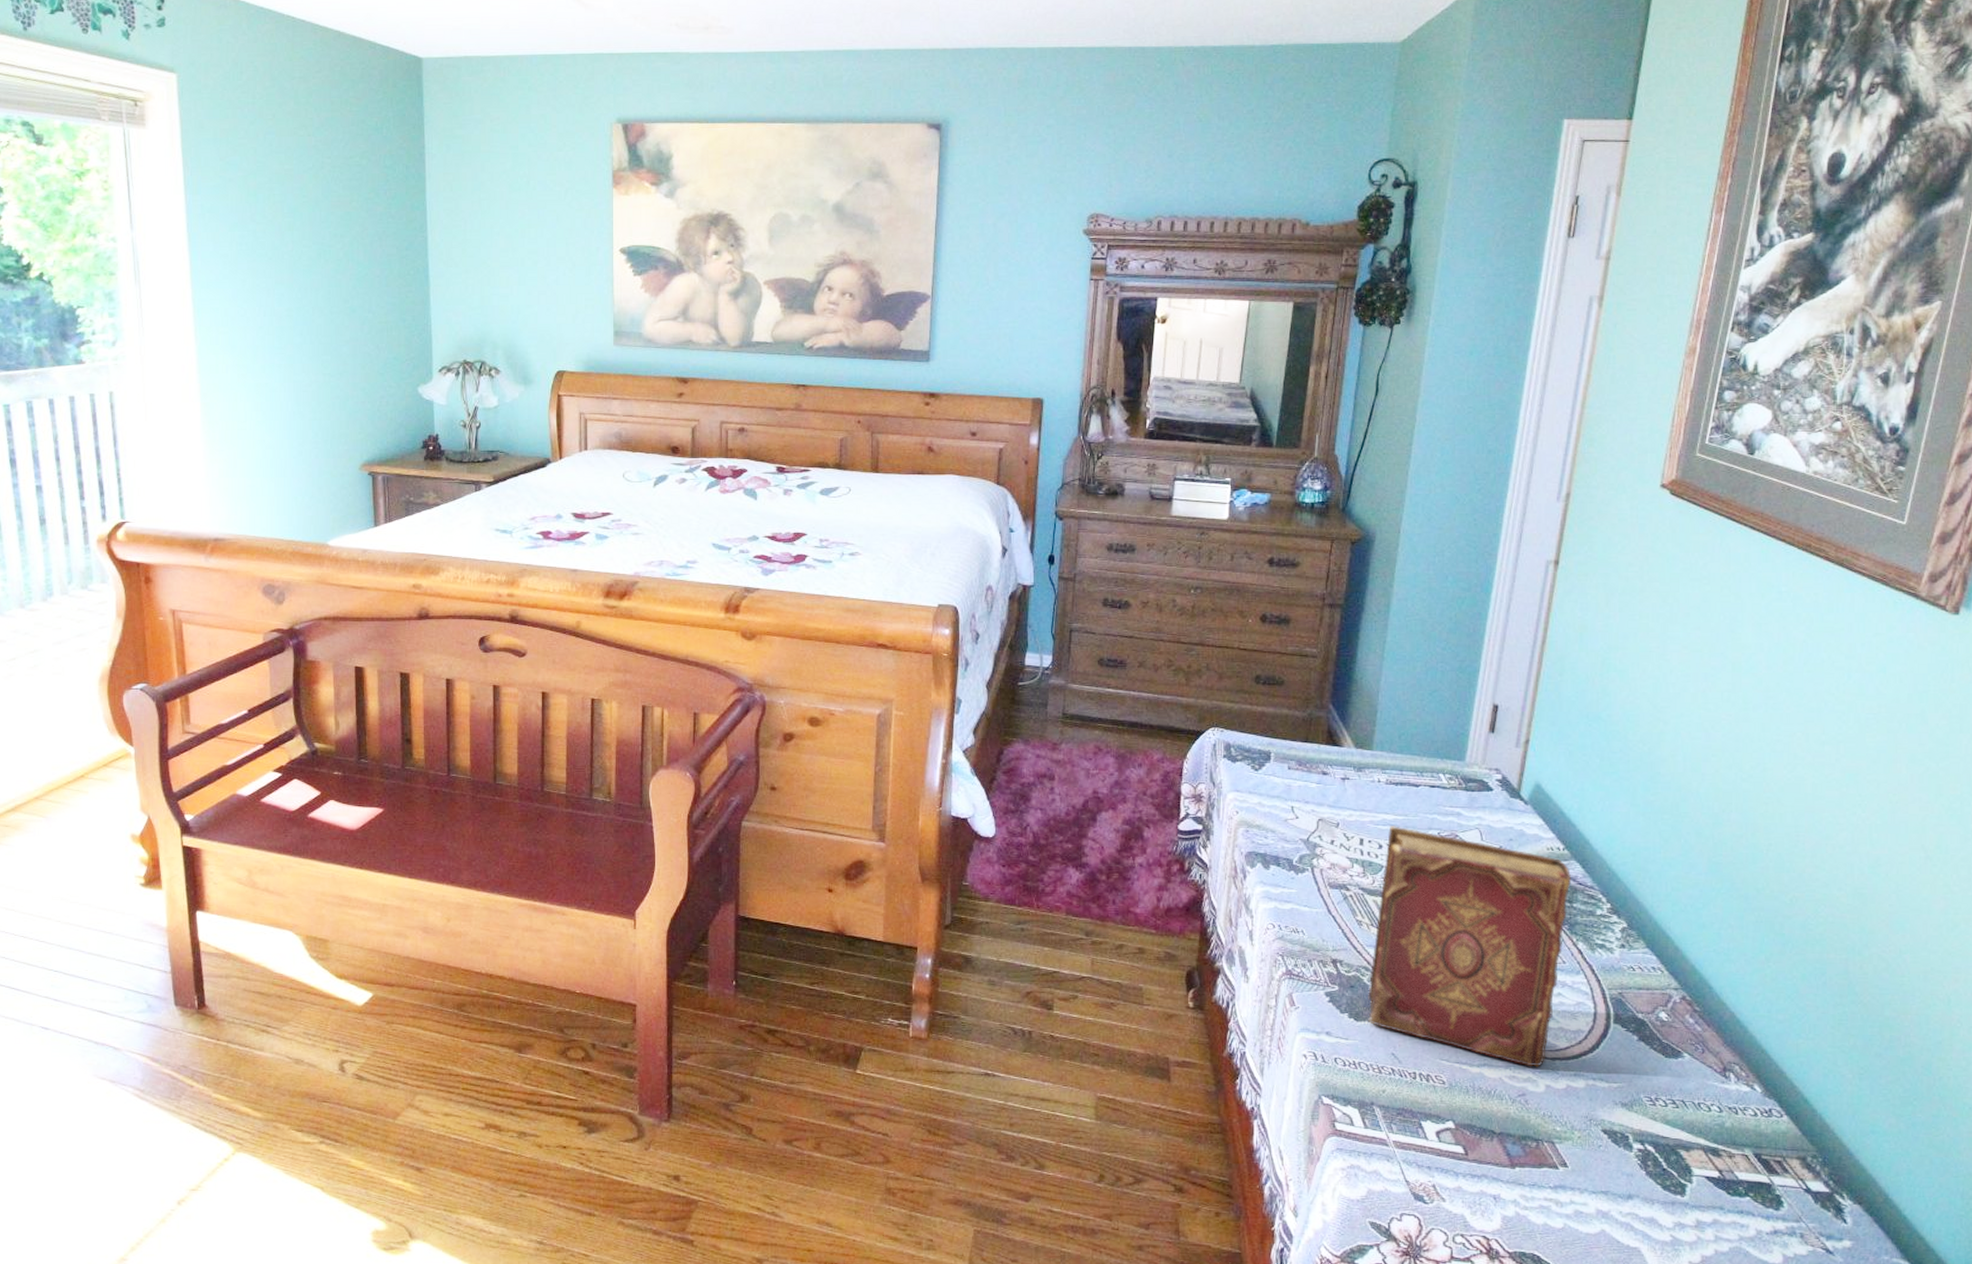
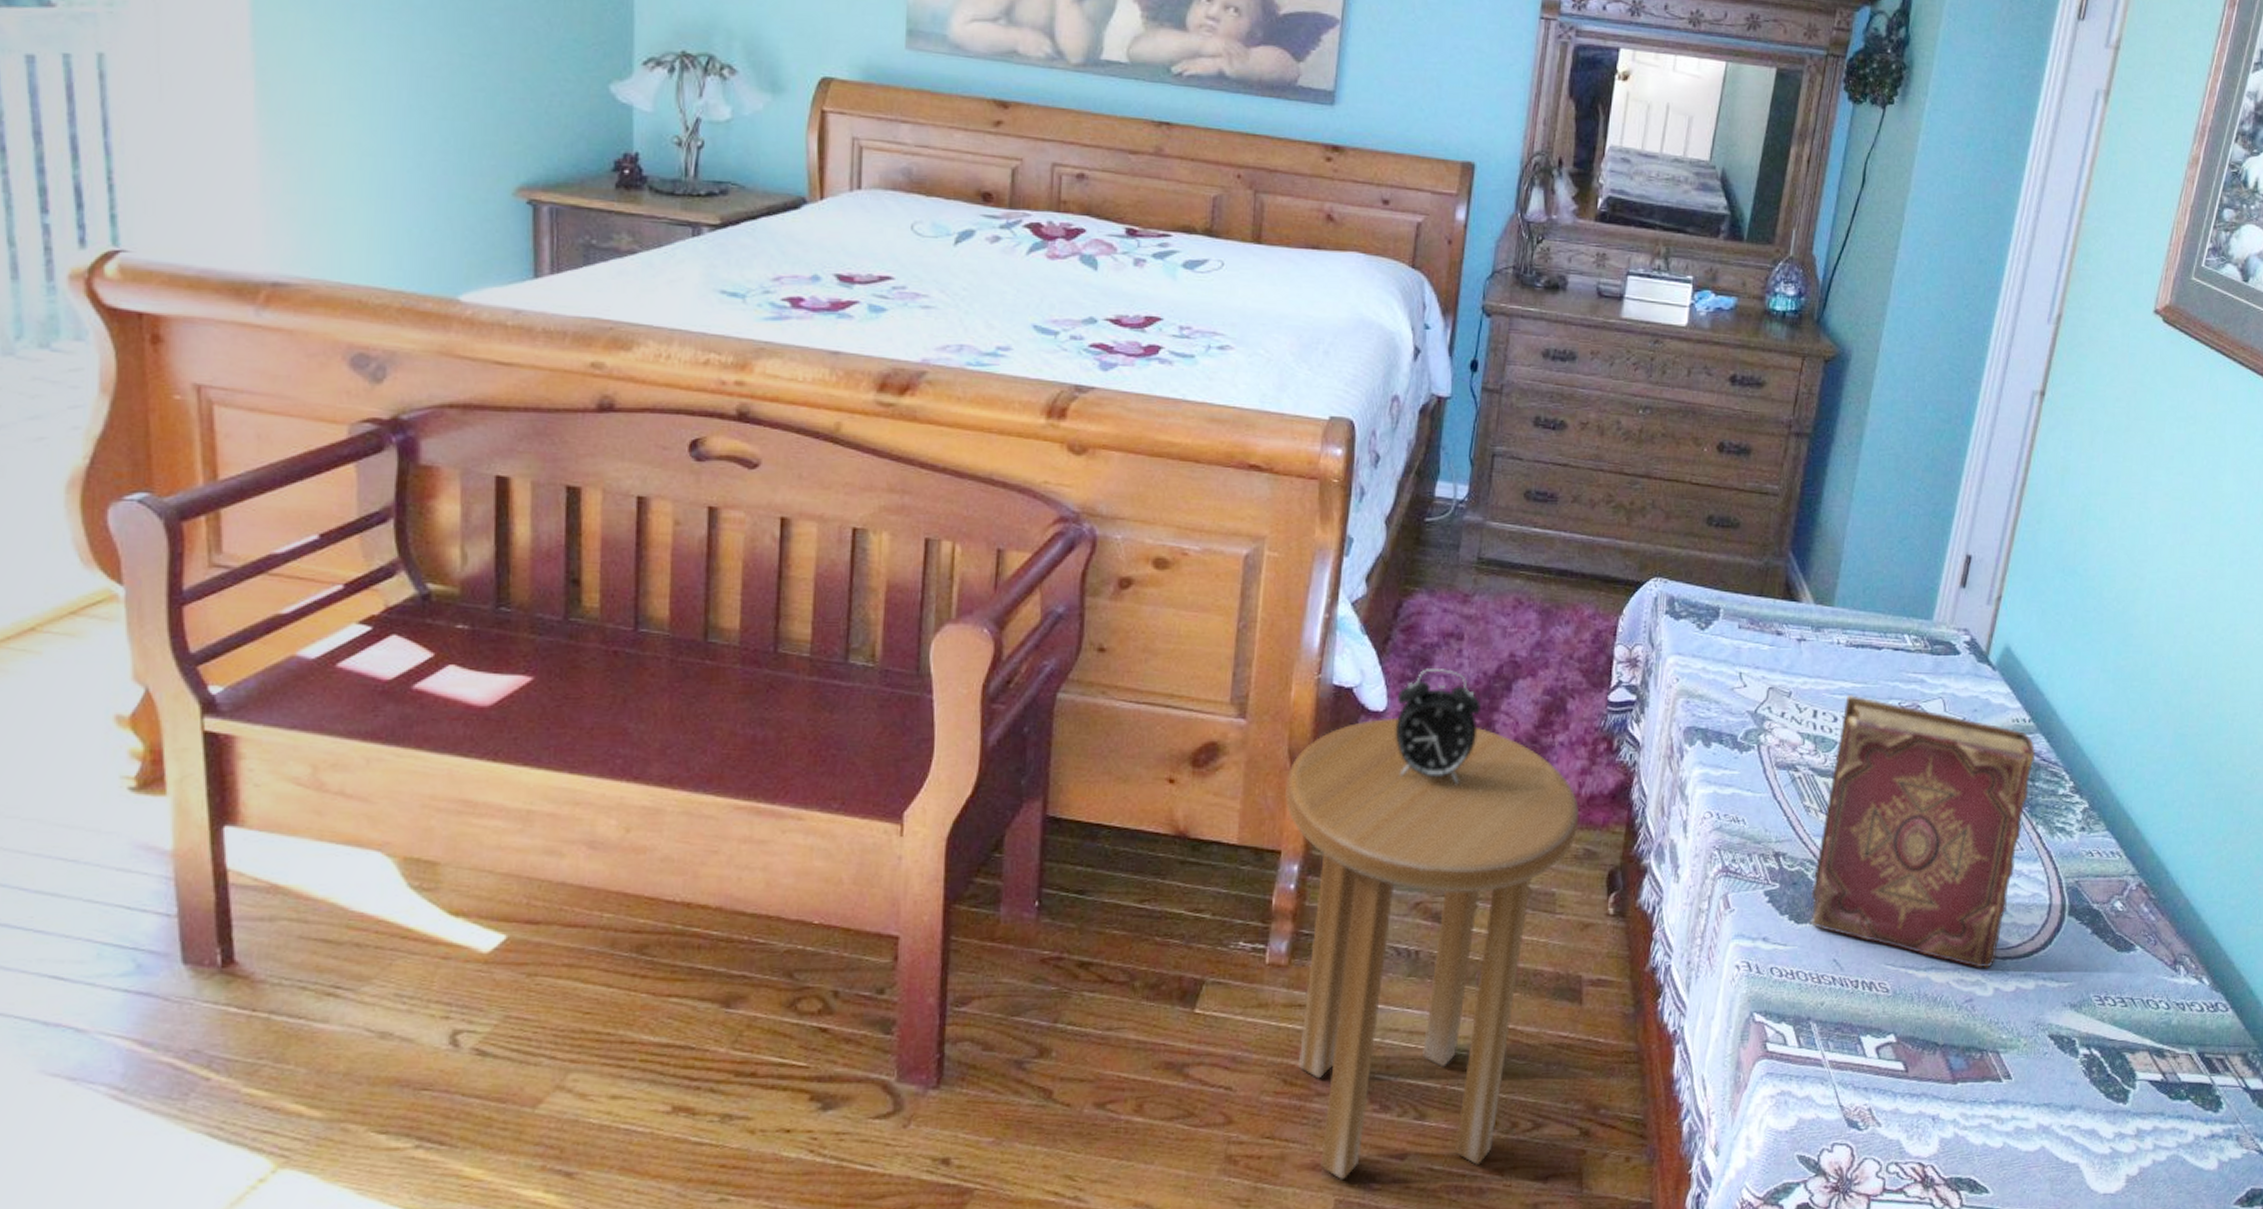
side table: none [917,843,1159,1214] -> present [1284,719,1580,1179]
alarm clock: none [1003,803,1071,896] -> present [1395,669,1481,784]

